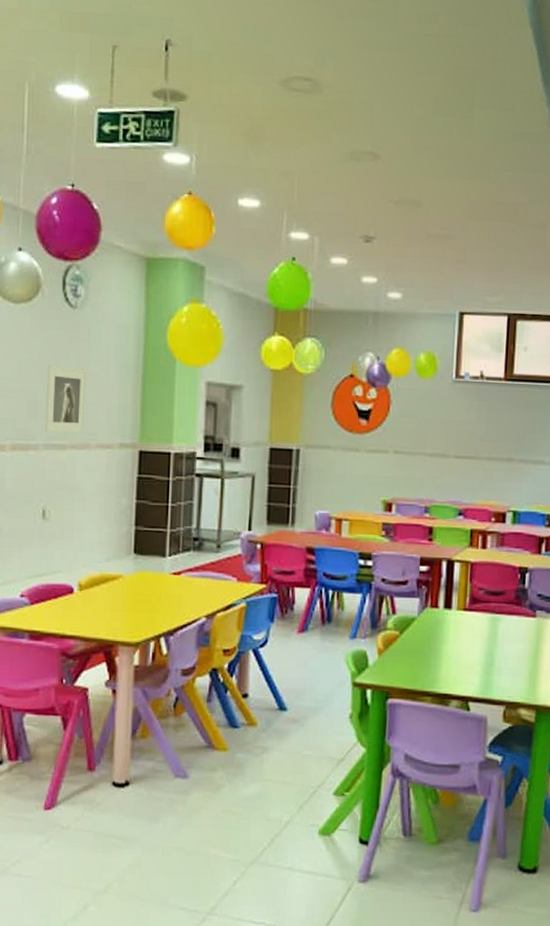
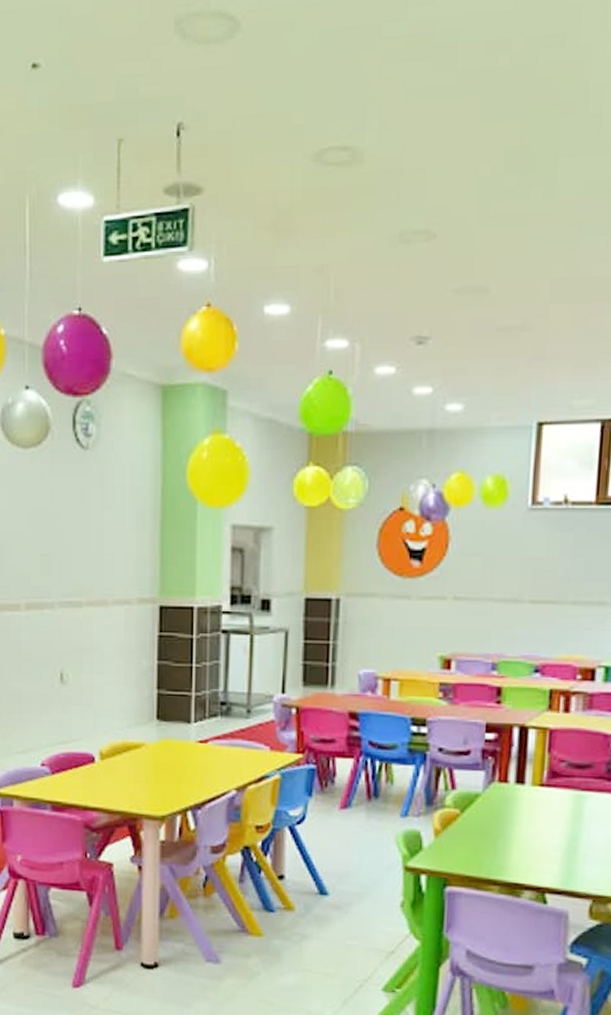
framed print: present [44,365,88,434] -> none [59,514,102,589]

